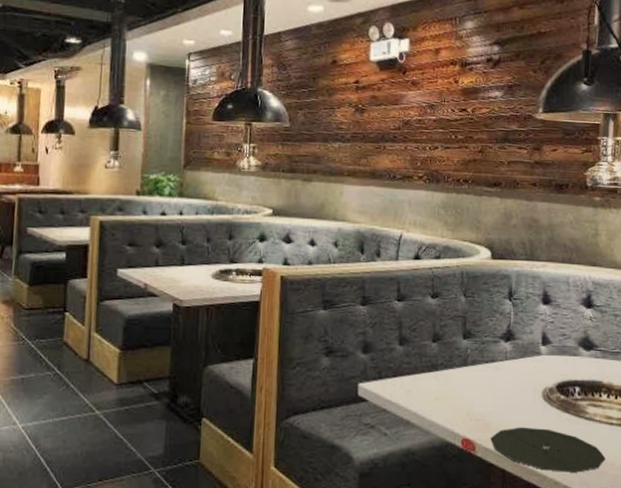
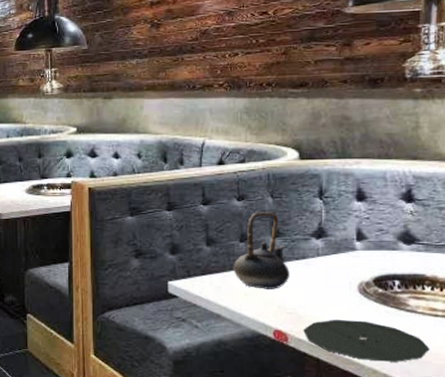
teapot: none [424,311,479,394] -> present [233,212,290,289]

